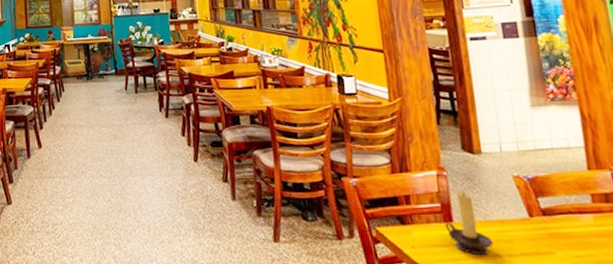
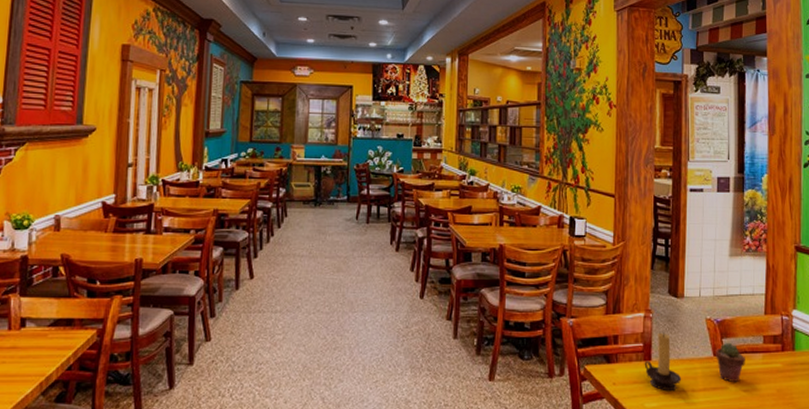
potted succulent: none [531,203,572,246] -> present [716,343,745,382]

